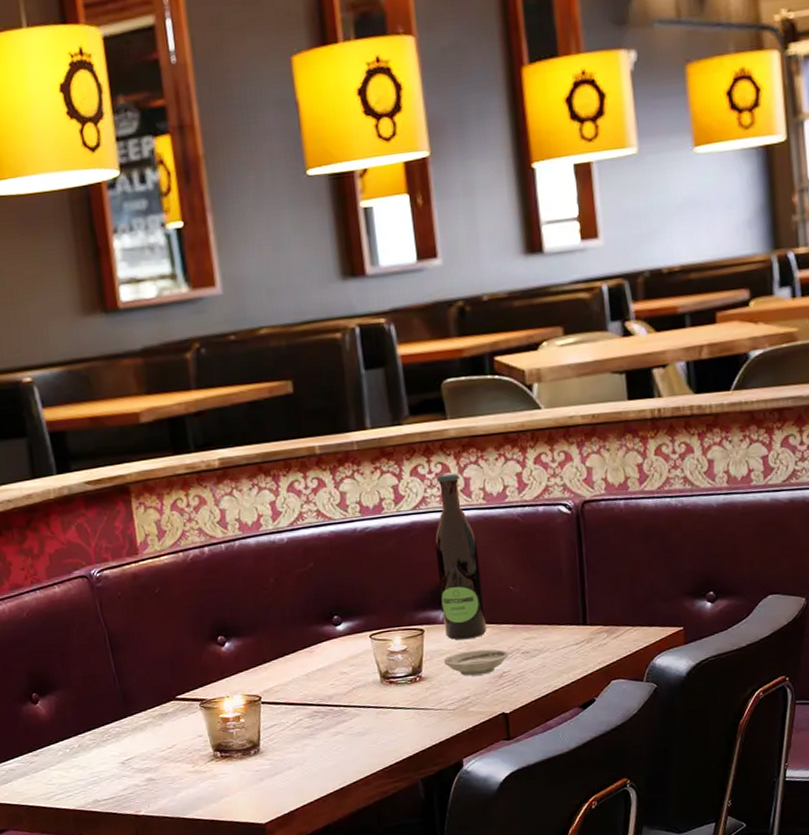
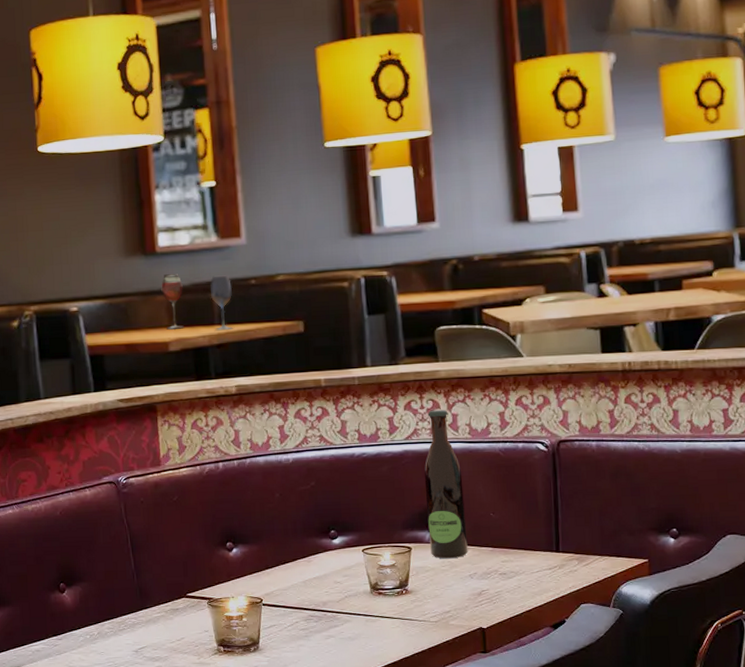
wineglass: none [126,332,156,398] -> present [161,274,184,330]
wineglass: none [183,332,212,397] -> present [210,276,233,331]
saucer: present [443,649,509,676] -> none [428,568,487,592]

